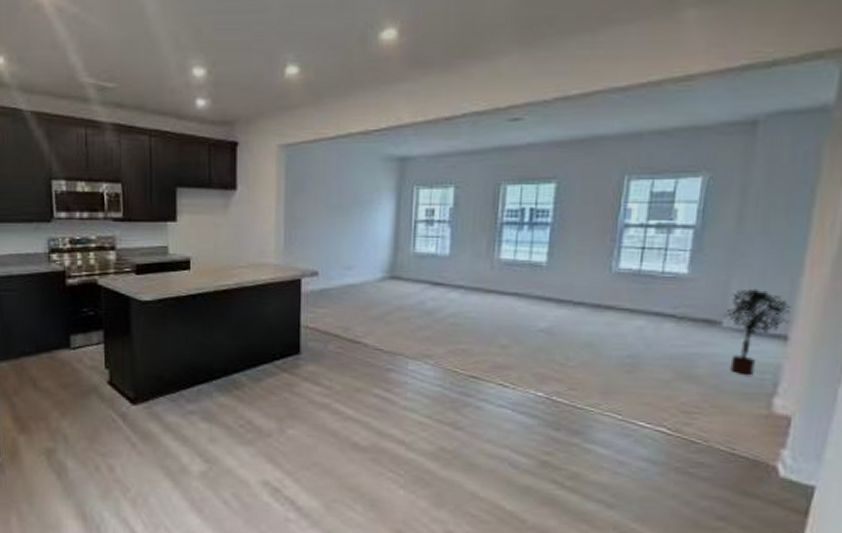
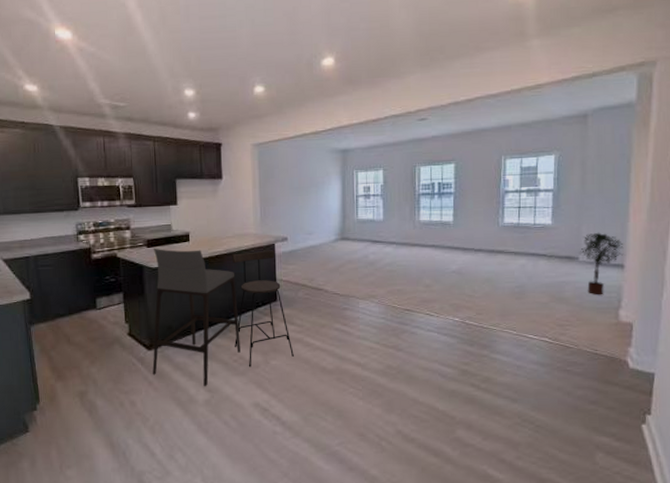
bar stool: none [137,275,249,456] -> present [152,248,241,387]
bar stool: none [242,287,318,436] -> present [231,250,294,367]

